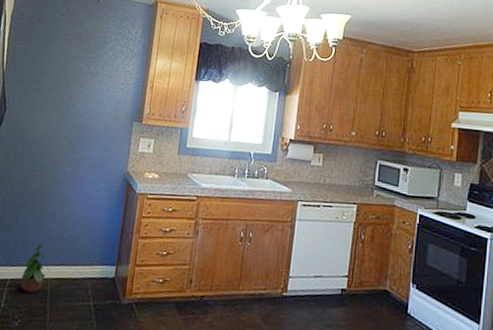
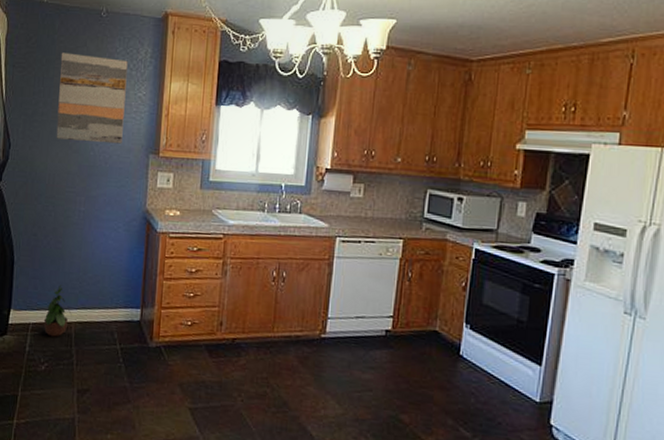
wall art: none [49,29,120,112] -> present [56,52,128,144]

